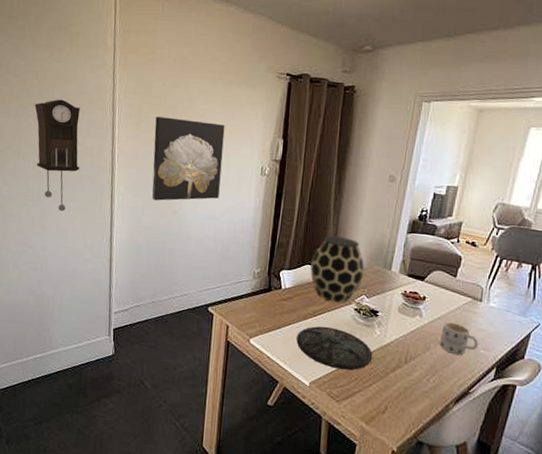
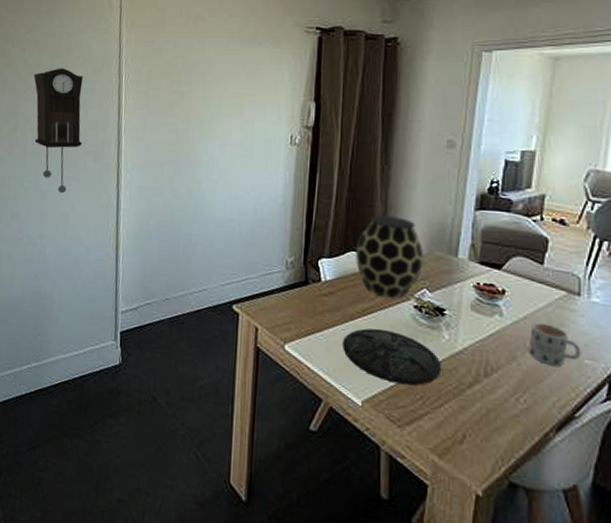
wall art: present [152,117,225,201] -> none [164,82,247,178]

